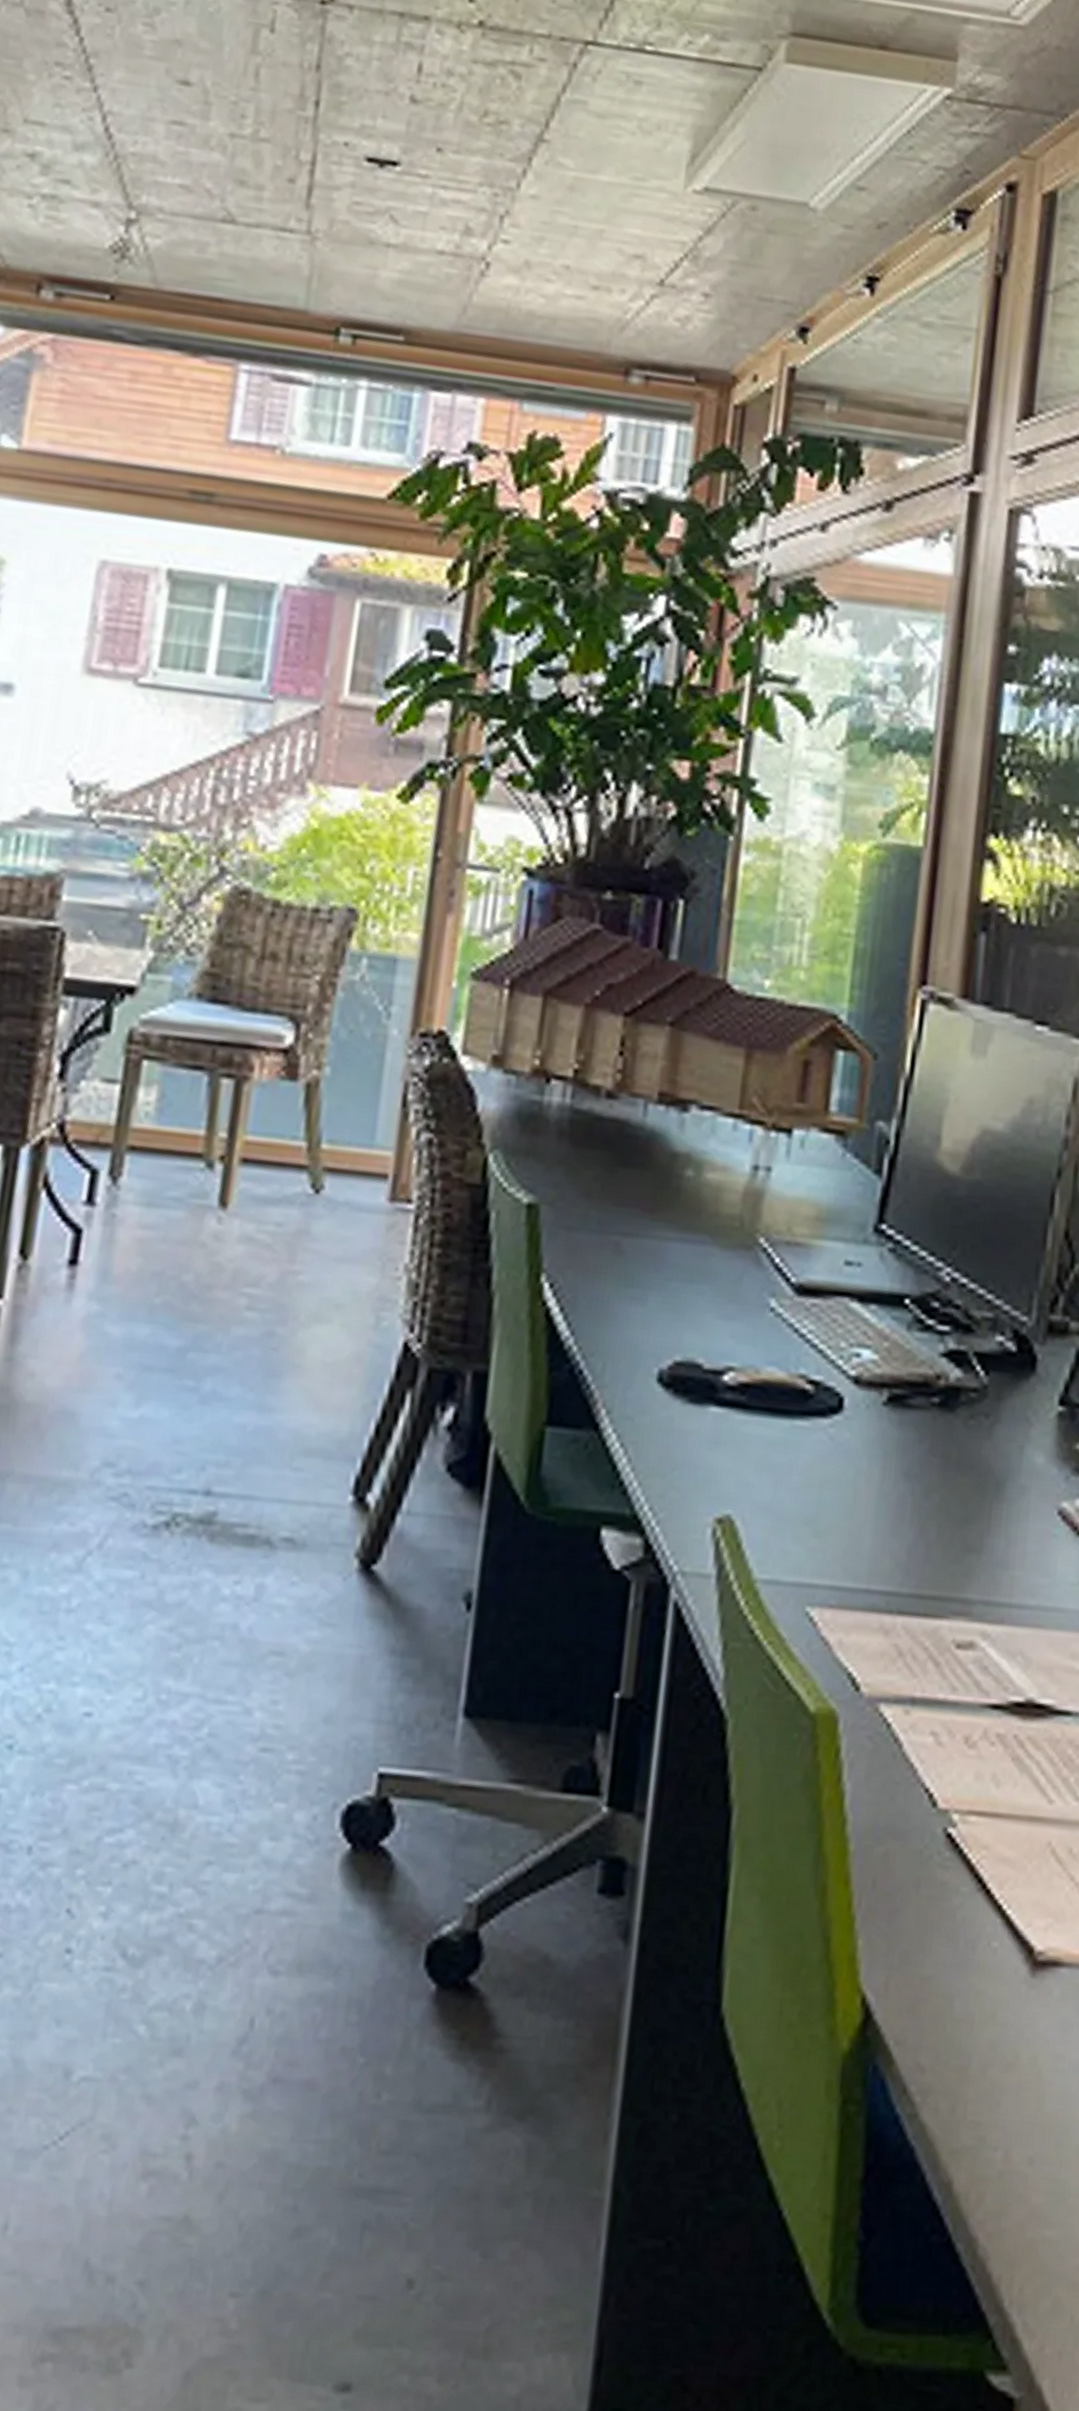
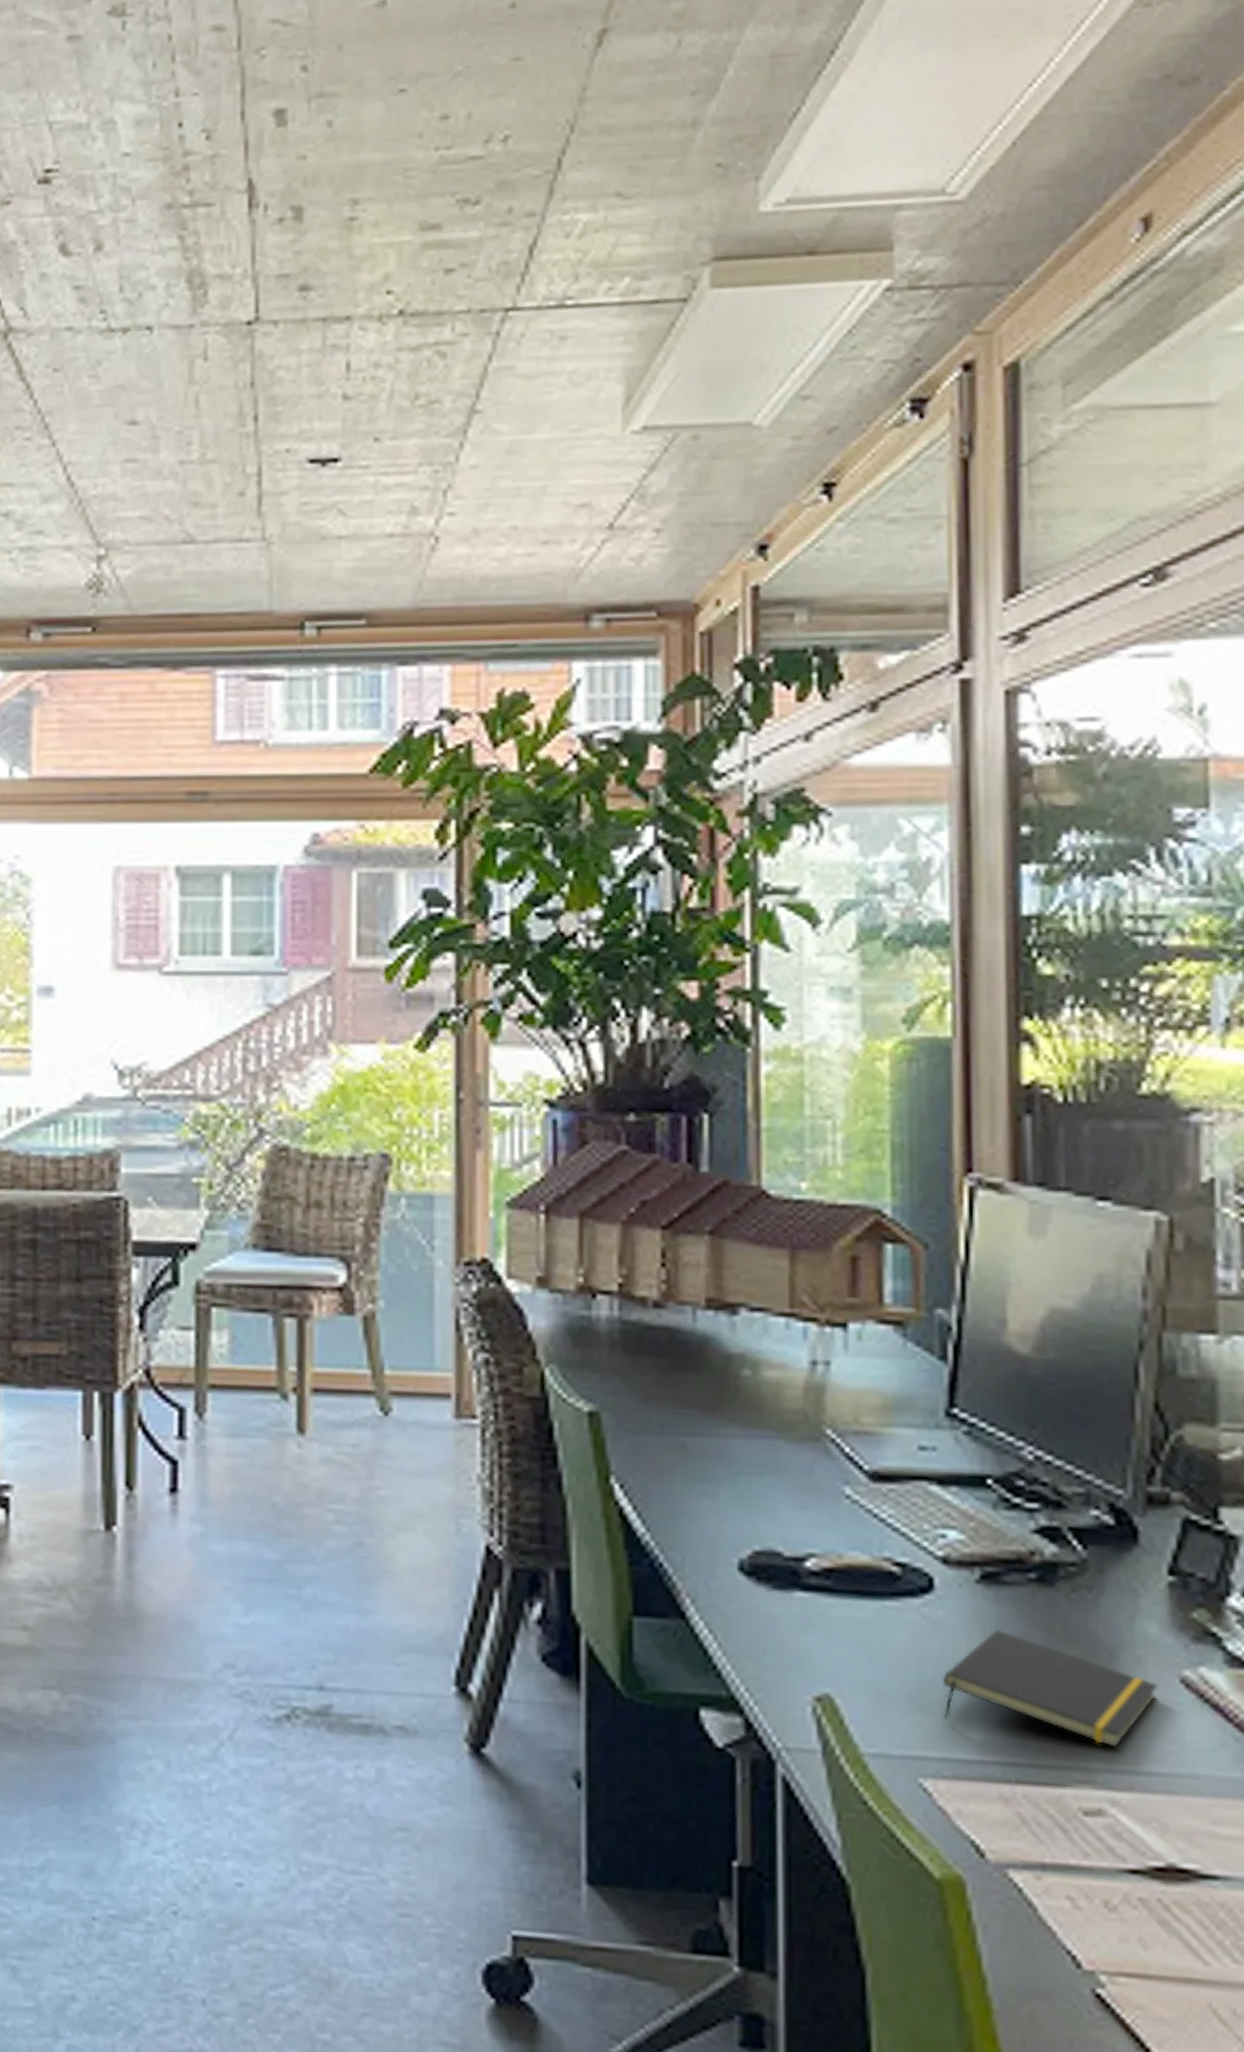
notepad: none [837,1453,1038,1579] -> present [942,1628,1158,1748]

